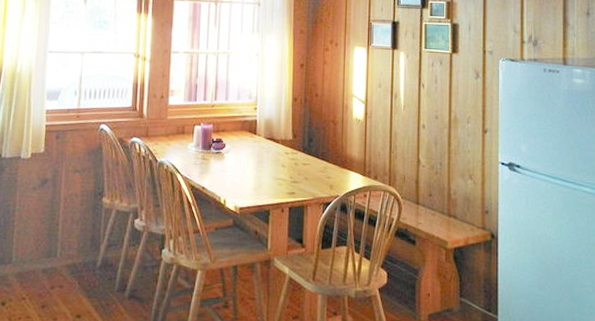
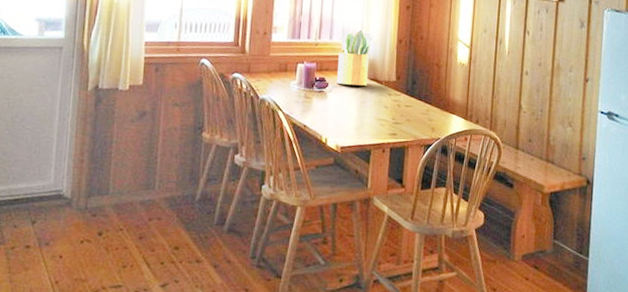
potted plant: none [234,90,269,145] -> present [337,31,374,86]

